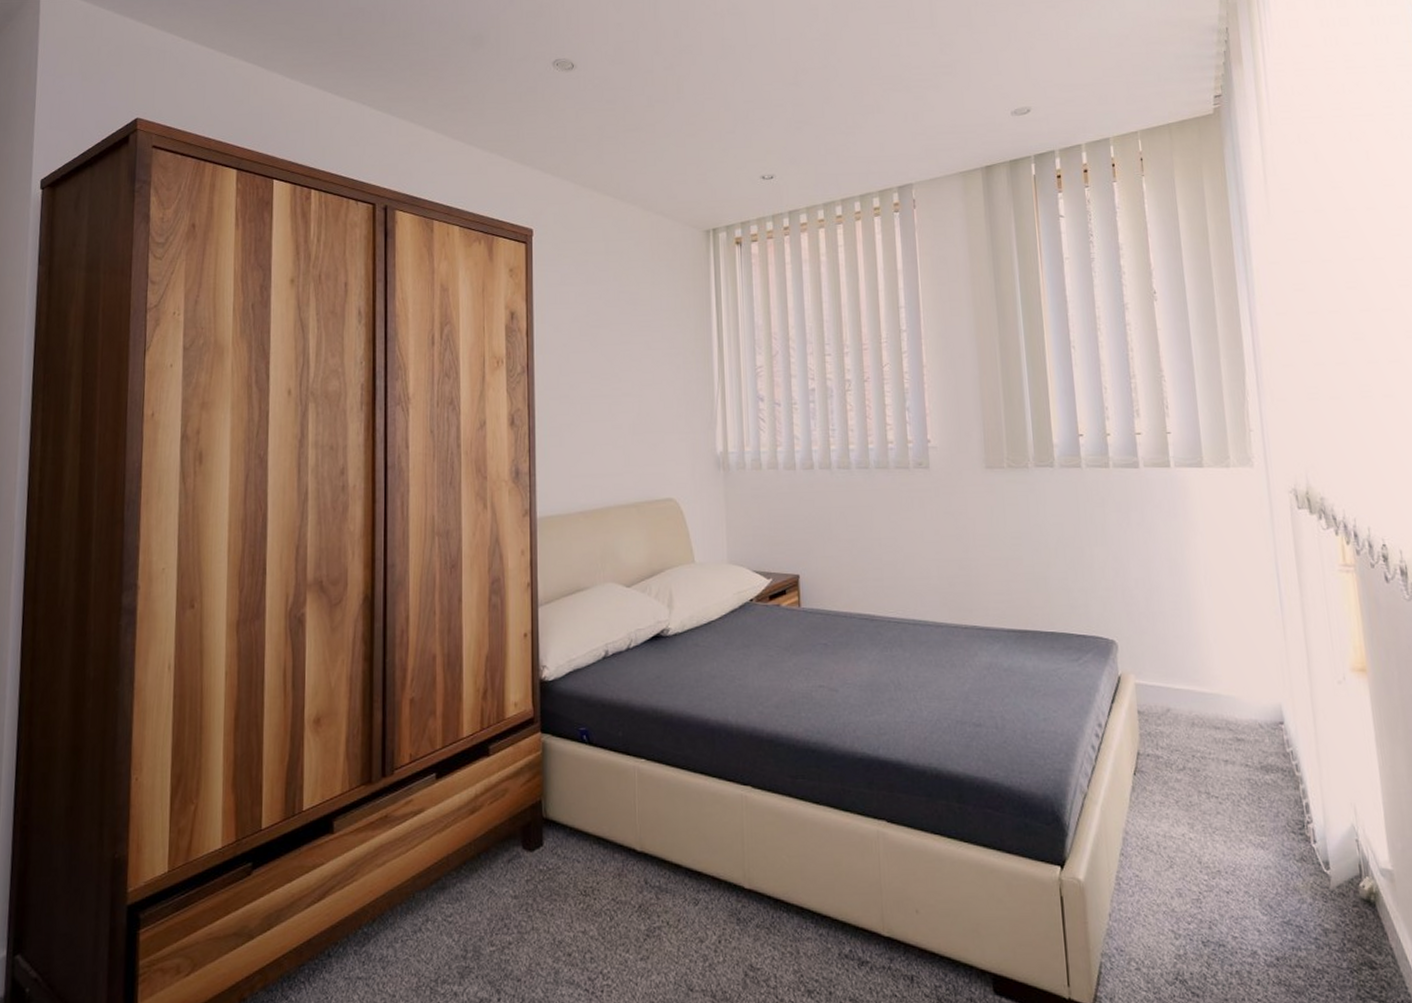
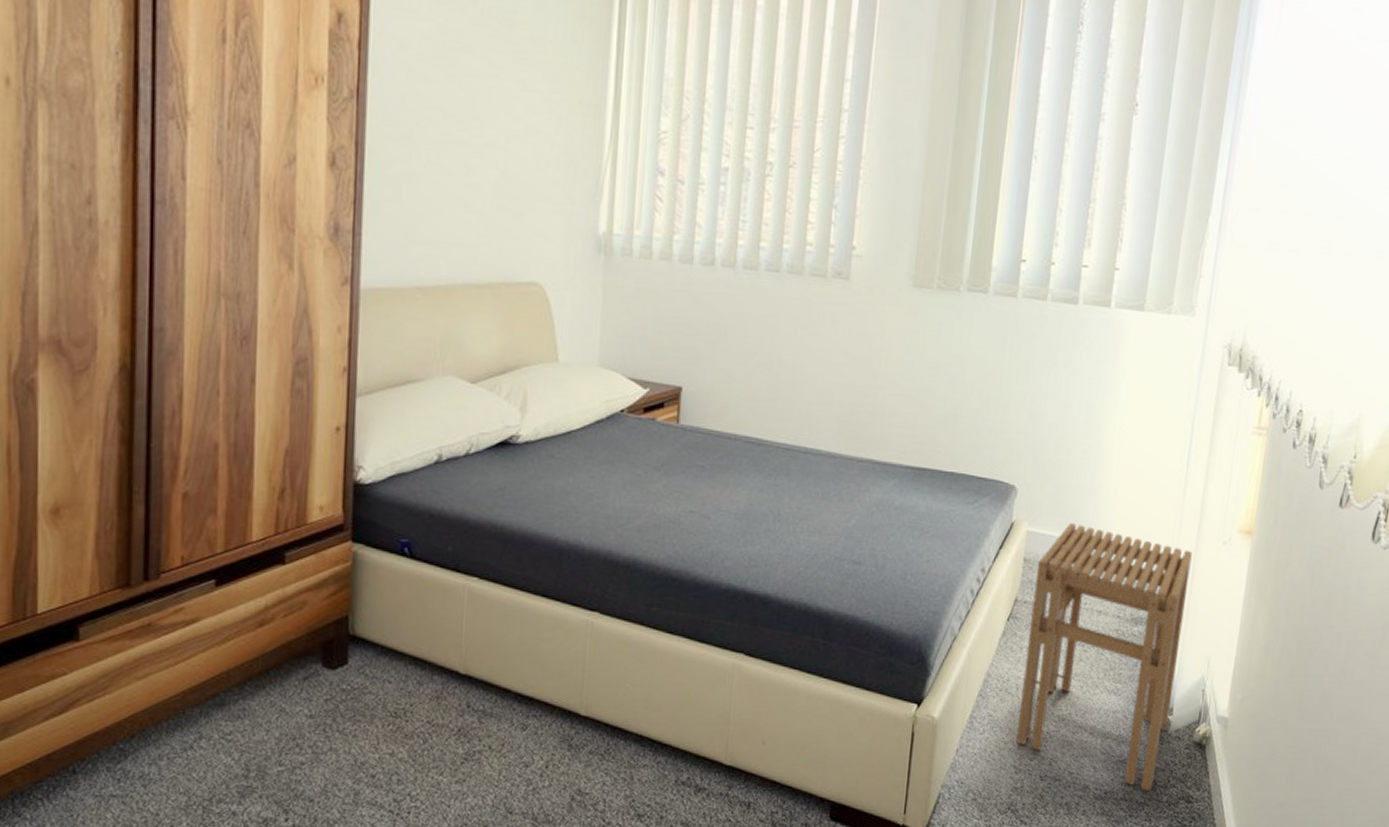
stool: none [1152,673,1328,957] -> present [1016,523,1192,792]

